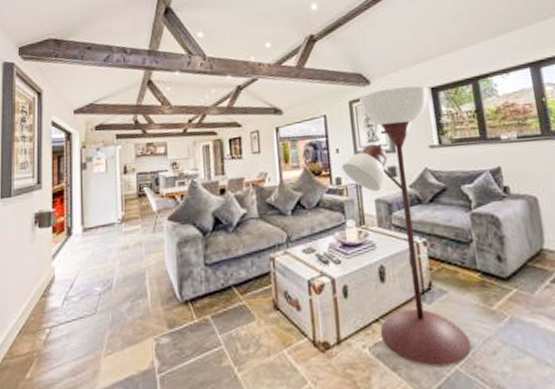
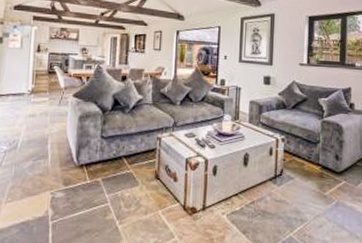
floor lamp: present [342,86,471,366] -> none [227,12,307,232]

